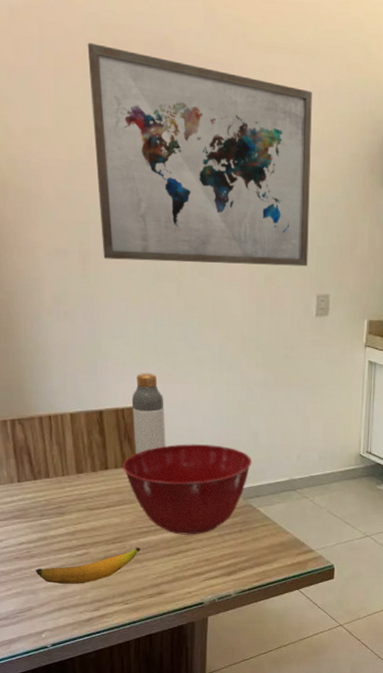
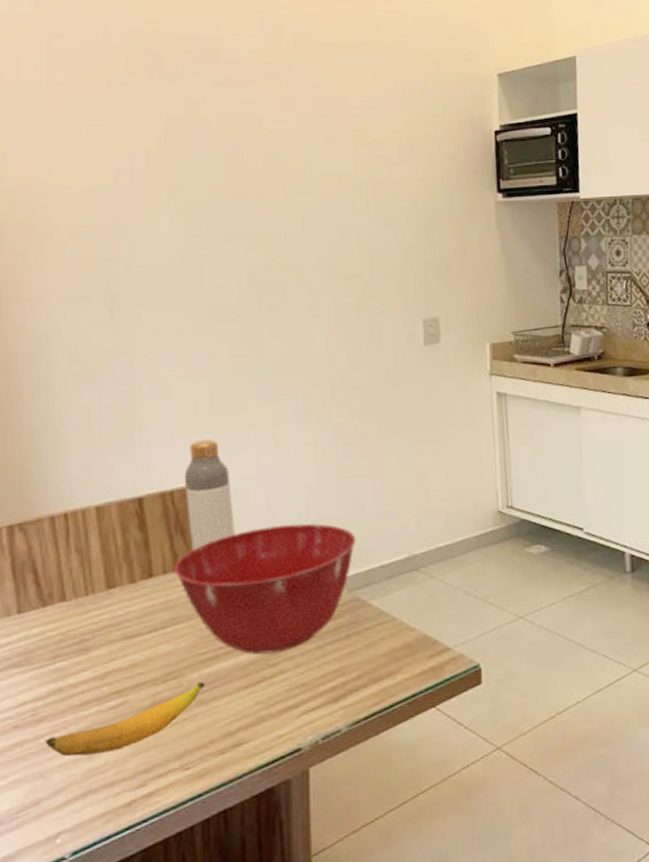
wall art: present [87,42,312,267] -> none [111,53,408,301]

